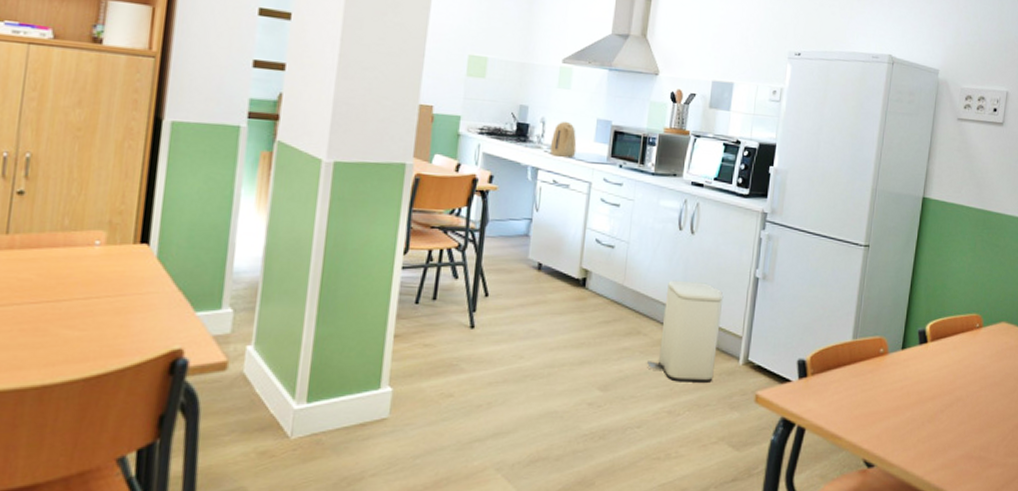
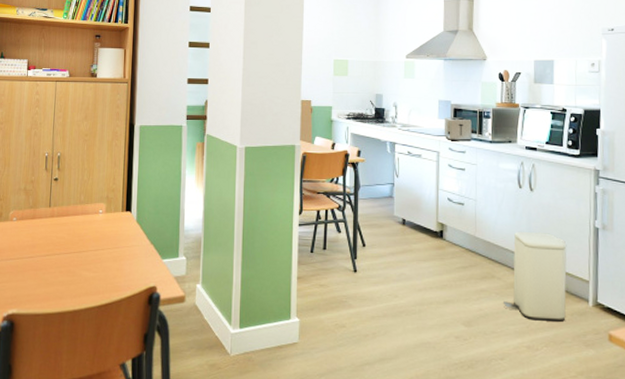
kettle: present [549,121,577,159] -> none [402,104,424,134]
toaster: none [599,140,634,172] -> present [443,117,472,142]

